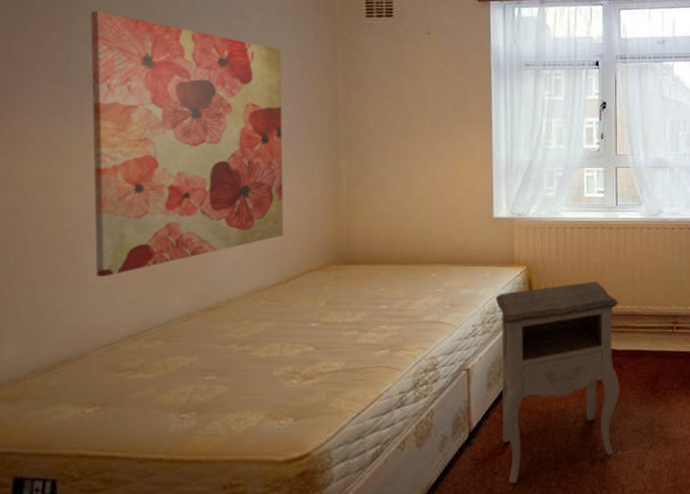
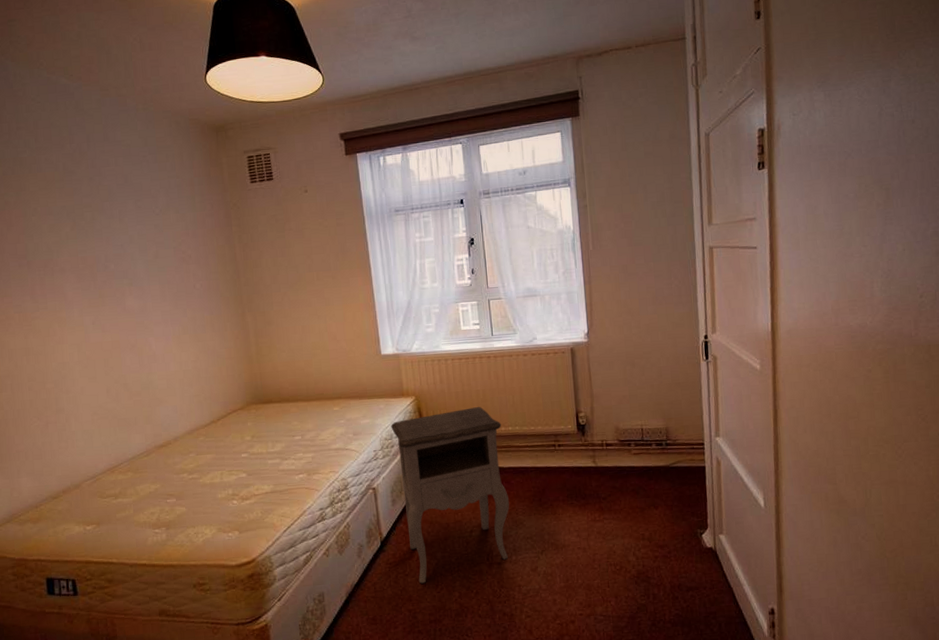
wall art: present [90,11,284,276] -> none [35,205,210,424]

